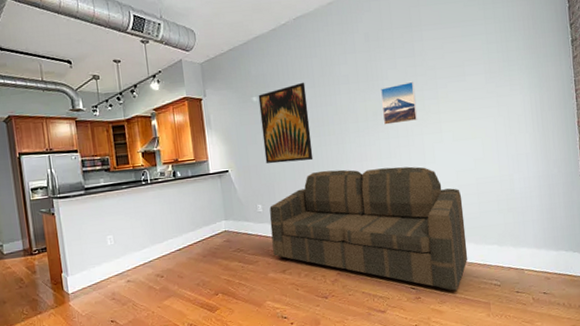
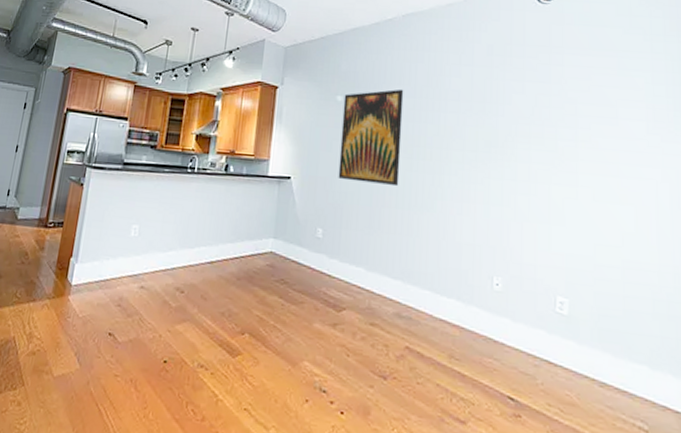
sofa: present [269,166,468,291] -> none [325,202,600,420]
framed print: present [381,81,418,125] -> none [499,113,546,163]

